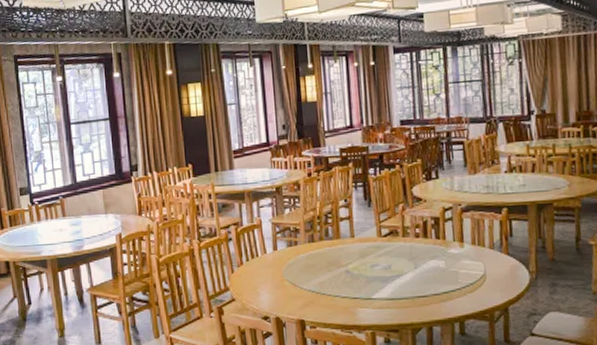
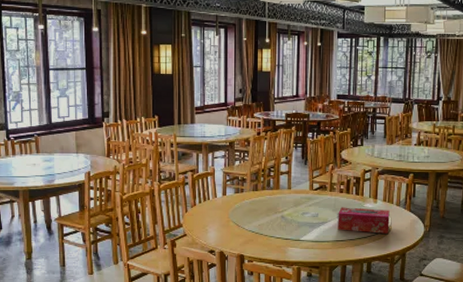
tissue box: none [415,254,484,285] -> present [338,207,390,234]

